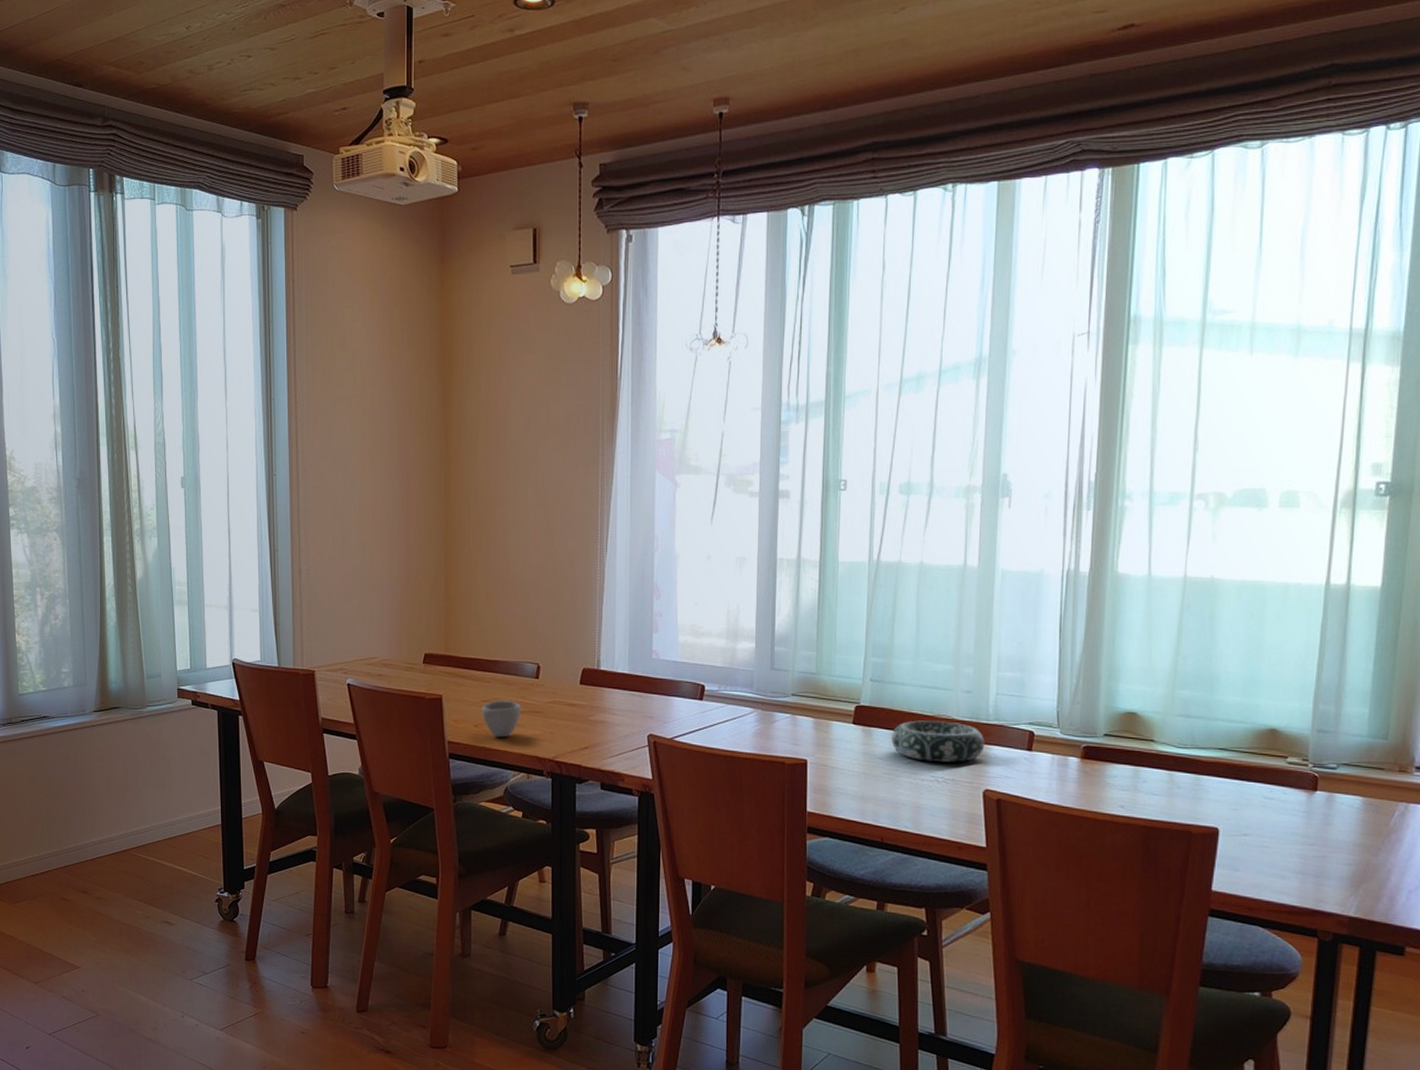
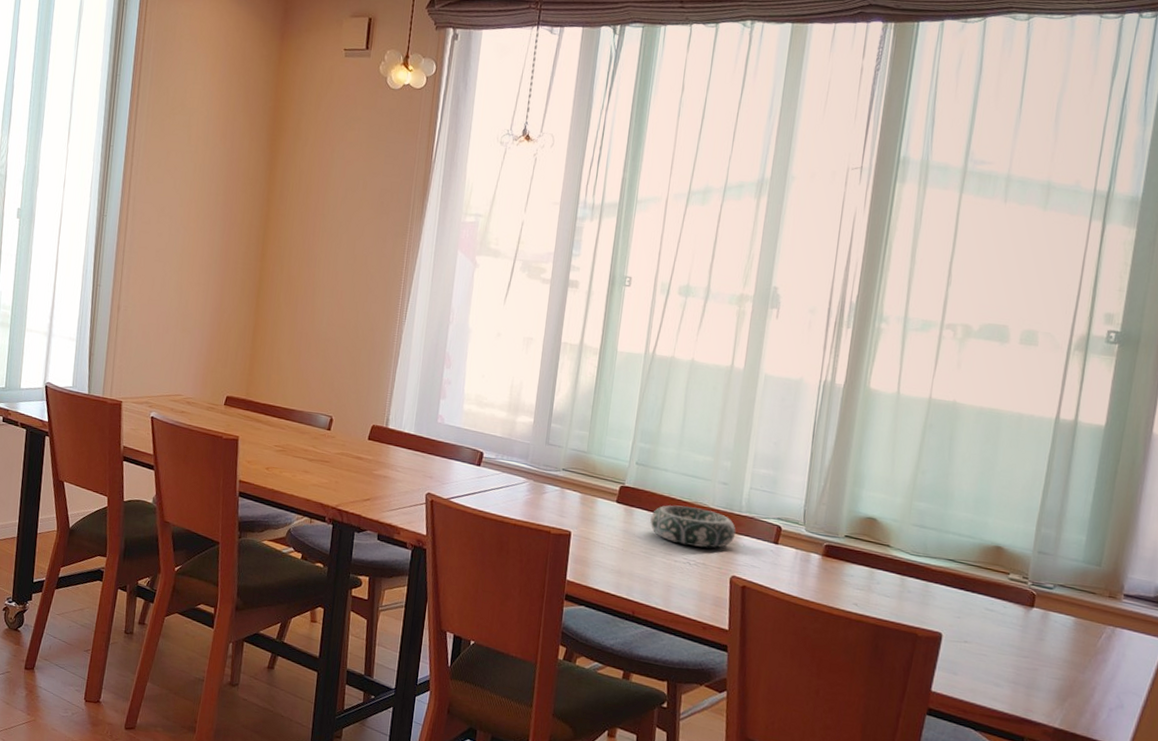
cup: present [481,700,521,738] -> none [273,446,311,482]

